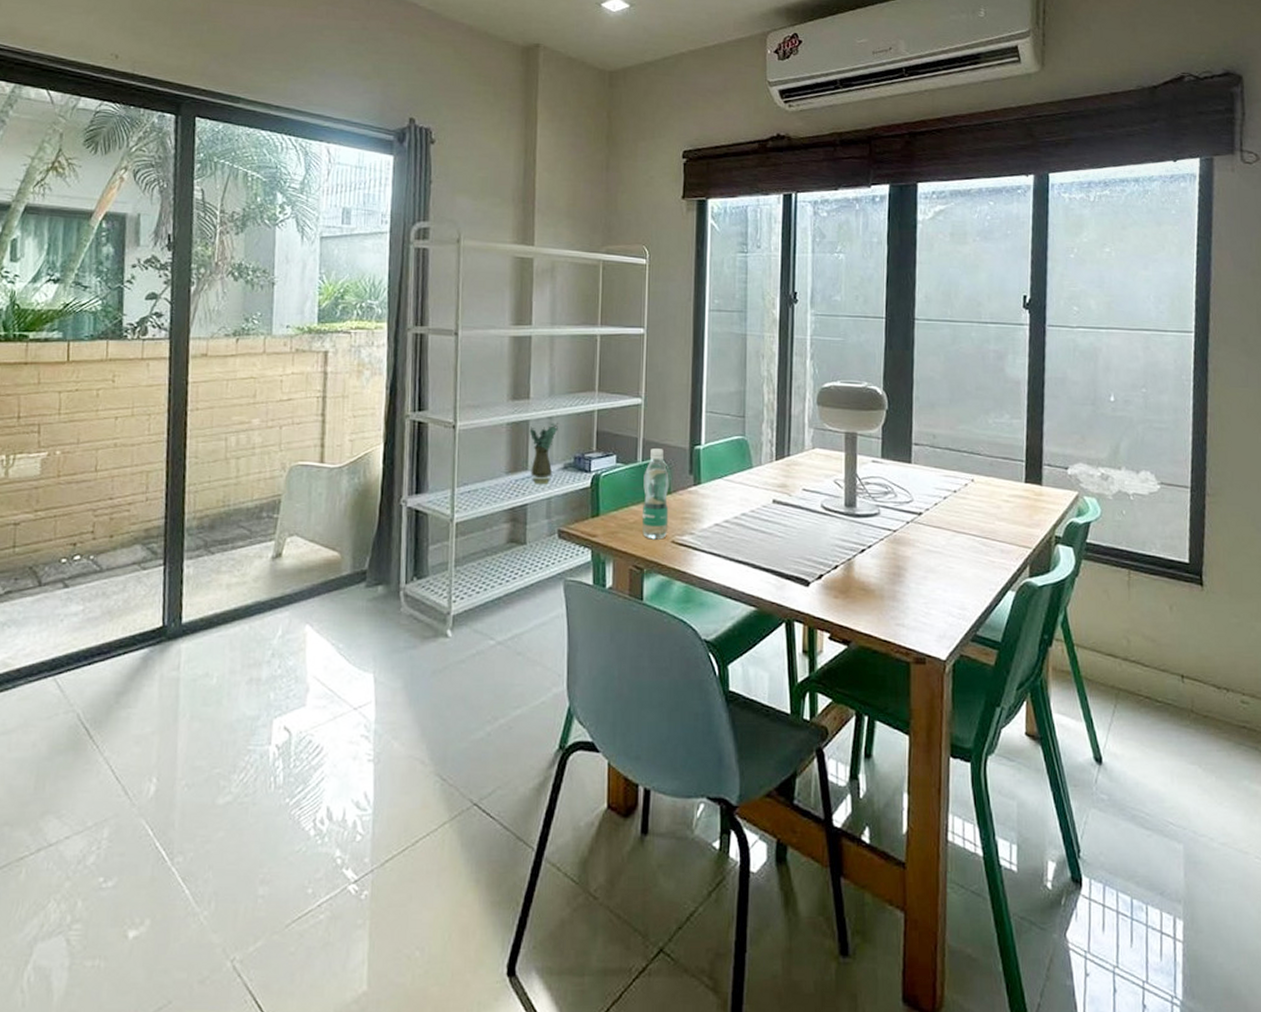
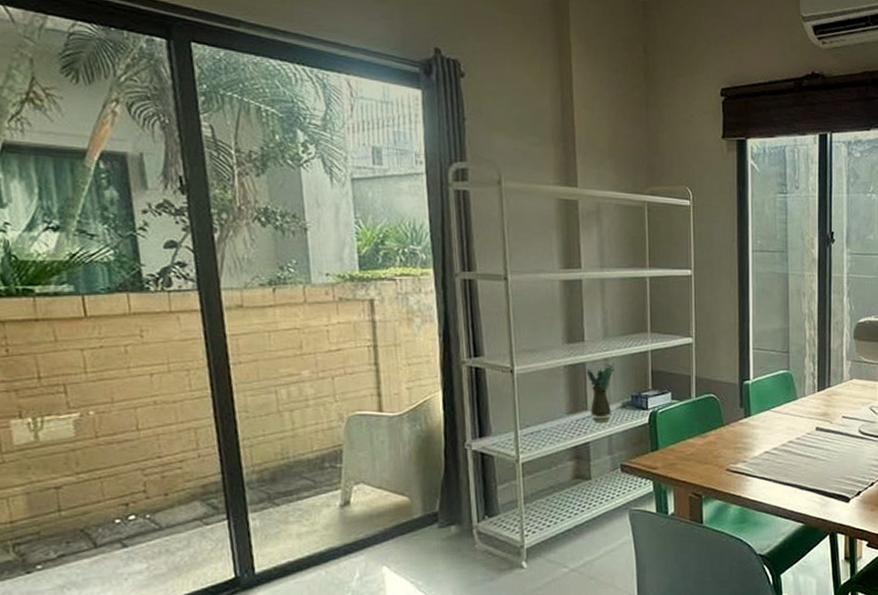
bottle: present [641,448,669,540] -> none [698,385,723,469]

